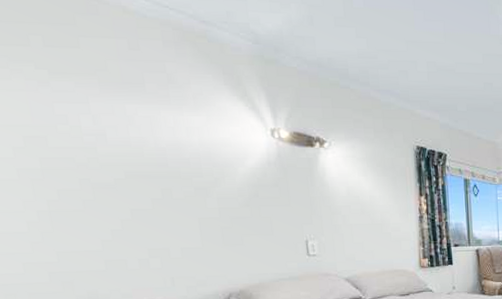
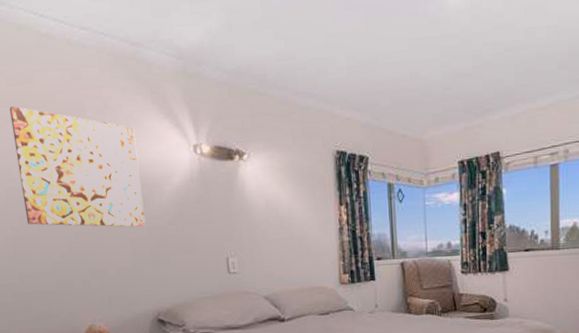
wall art: none [46,69,216,207] -> present [9,106,146,227]

